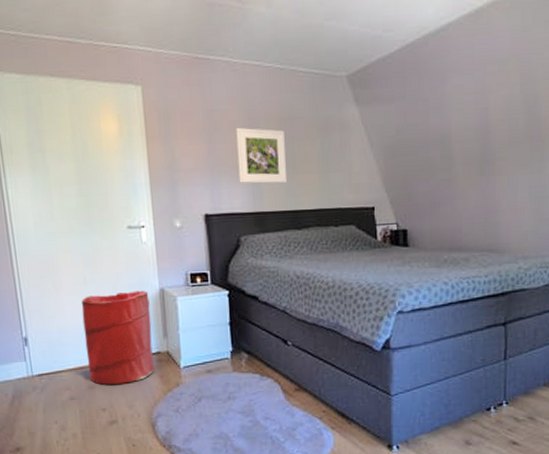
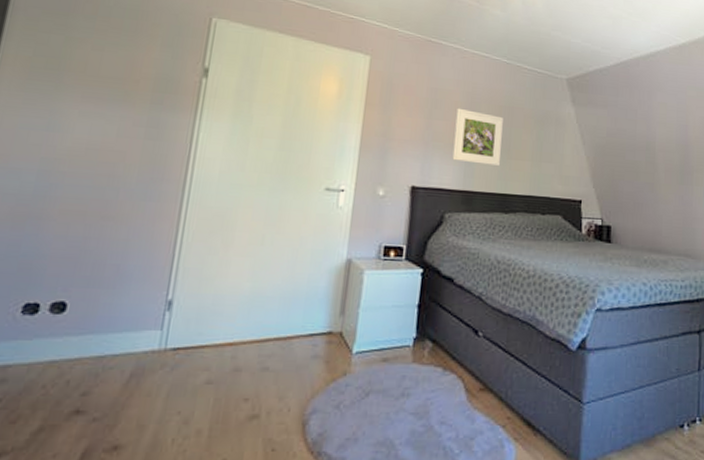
laundry hamper: present [81,290,154,385] -> none [238,258,333,368]

